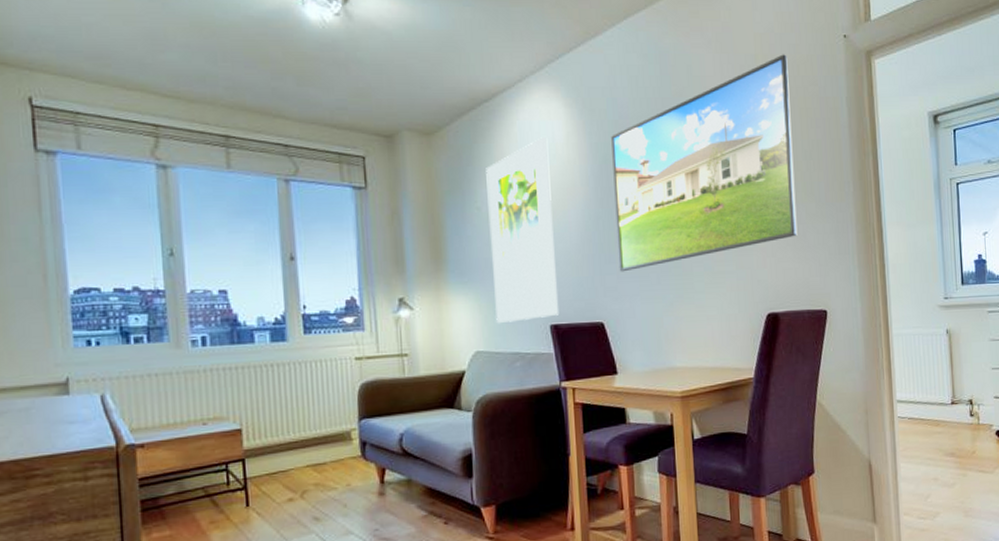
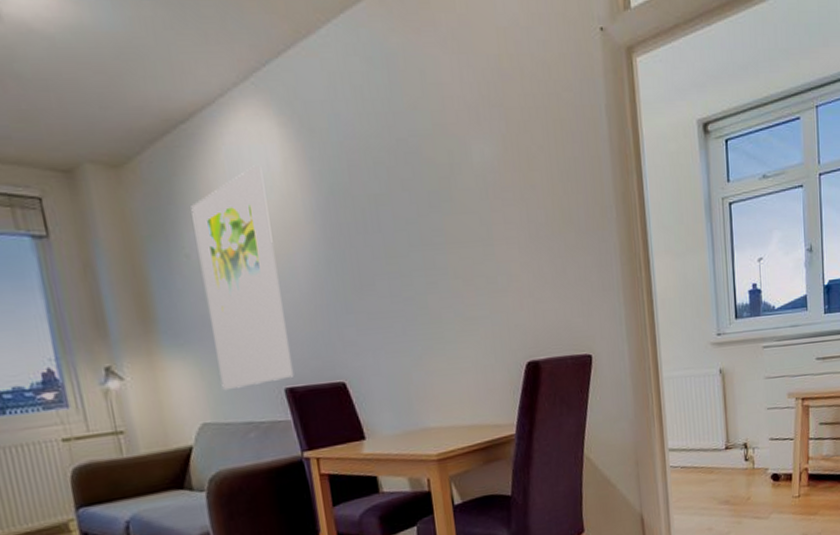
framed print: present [611,54,798,272] -> none [336,53,557,323]

